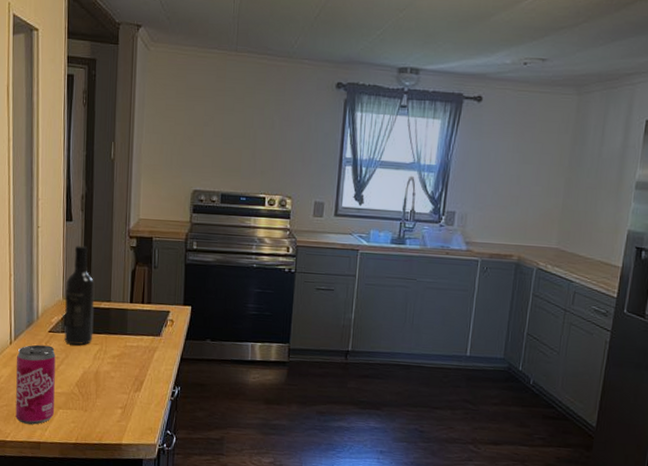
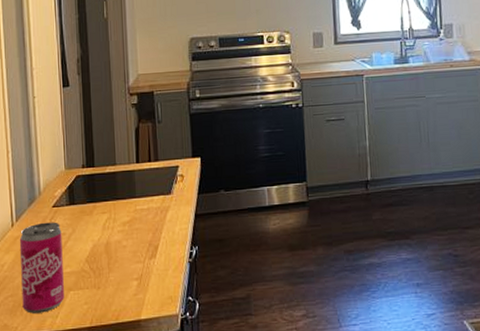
wine bottle: present [64,245,95,345] -> none [67,109,100,218]

